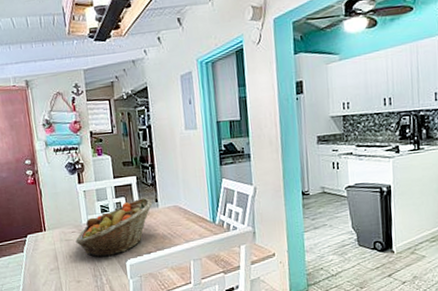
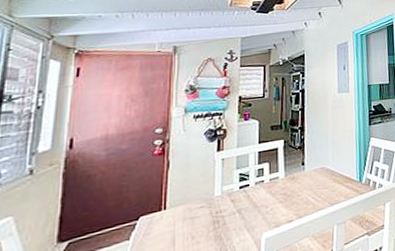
fruit basket: present [75,197,153,258] -> none [203,161,299,235]

